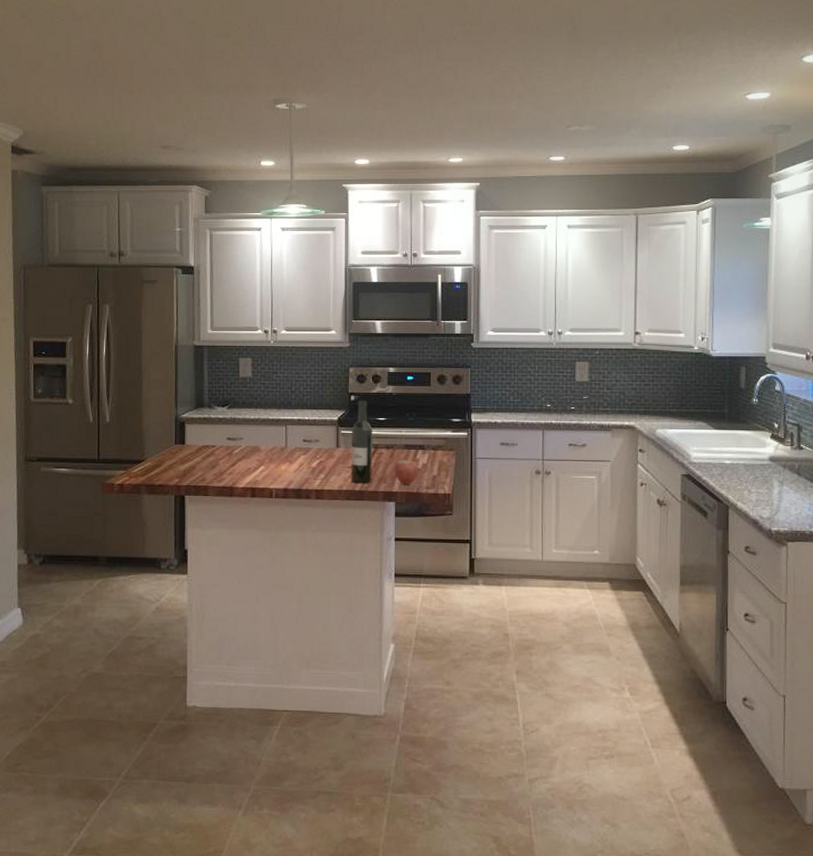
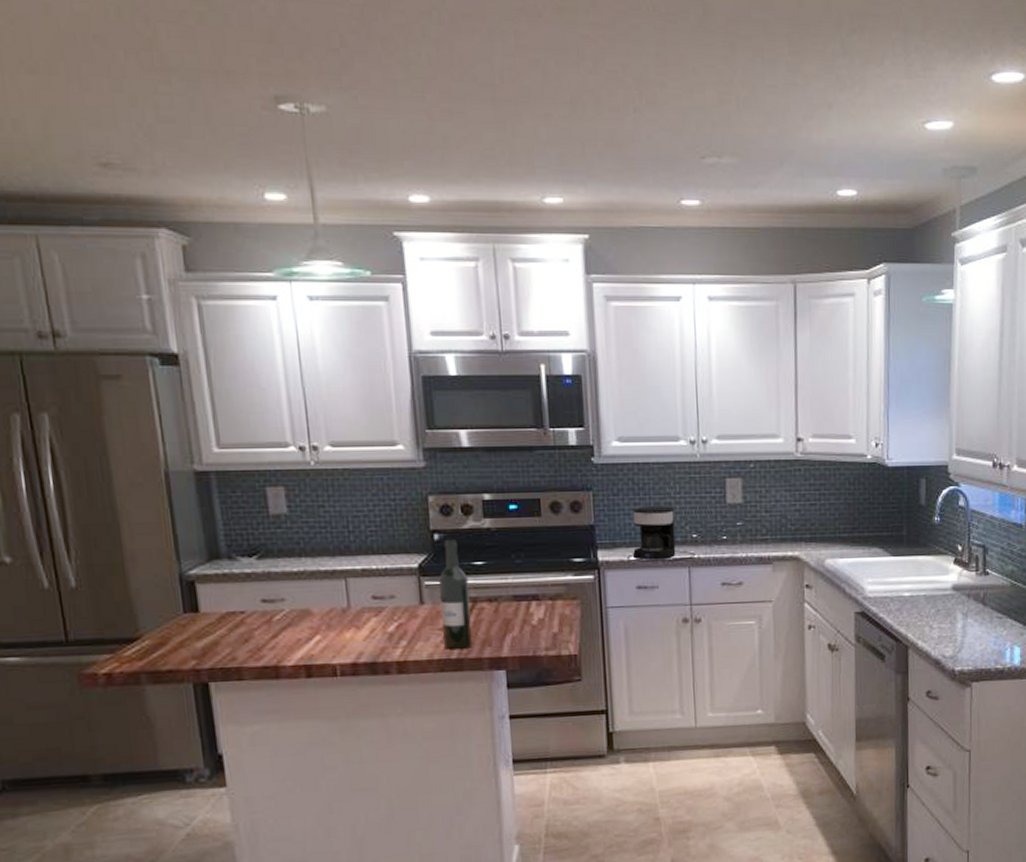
fruit: present [394,457,419,485] -> none [501,611,534,647]
coffee maker: none [493,381,548,426] -> present [626,506,695,563]

